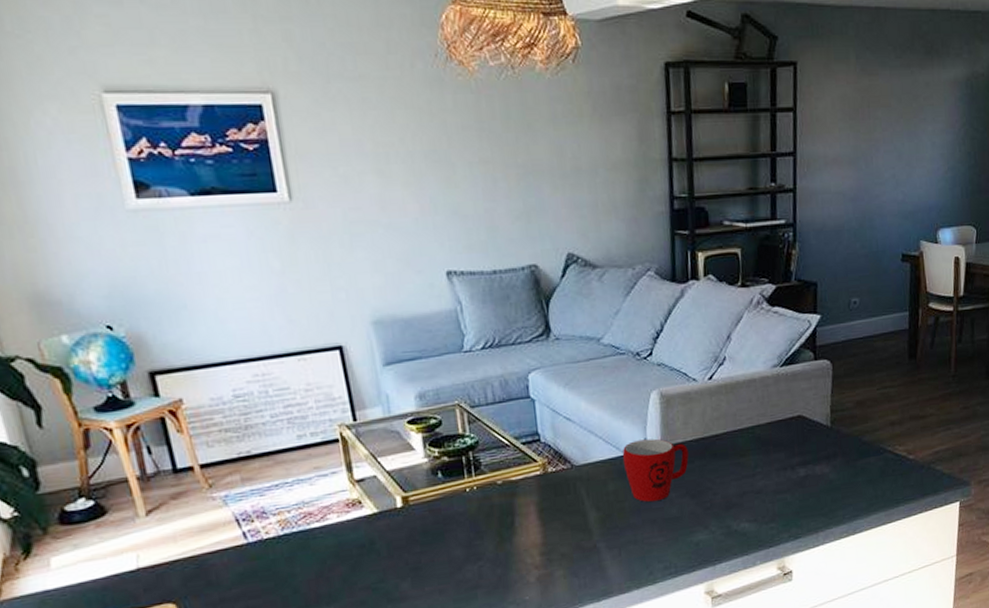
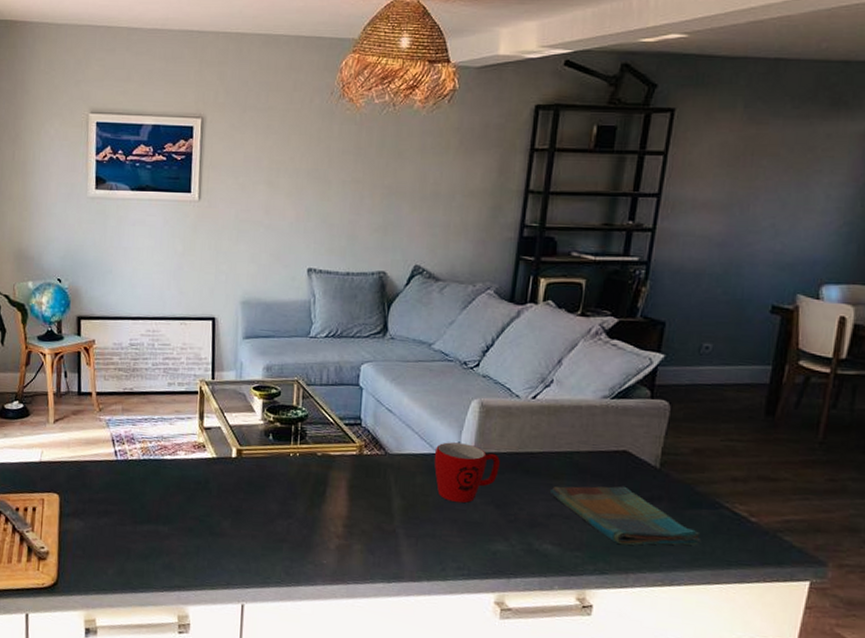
dish towel: none [738,450,874,507] -> present [549,486,702,546]

